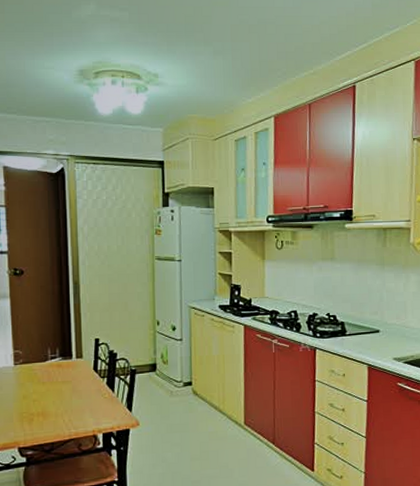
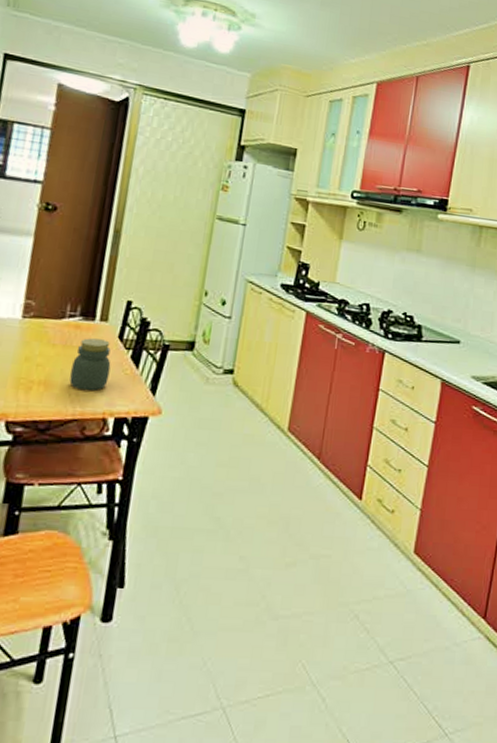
jar: none [61,373,92,416] -> present [69,338,111,391]

